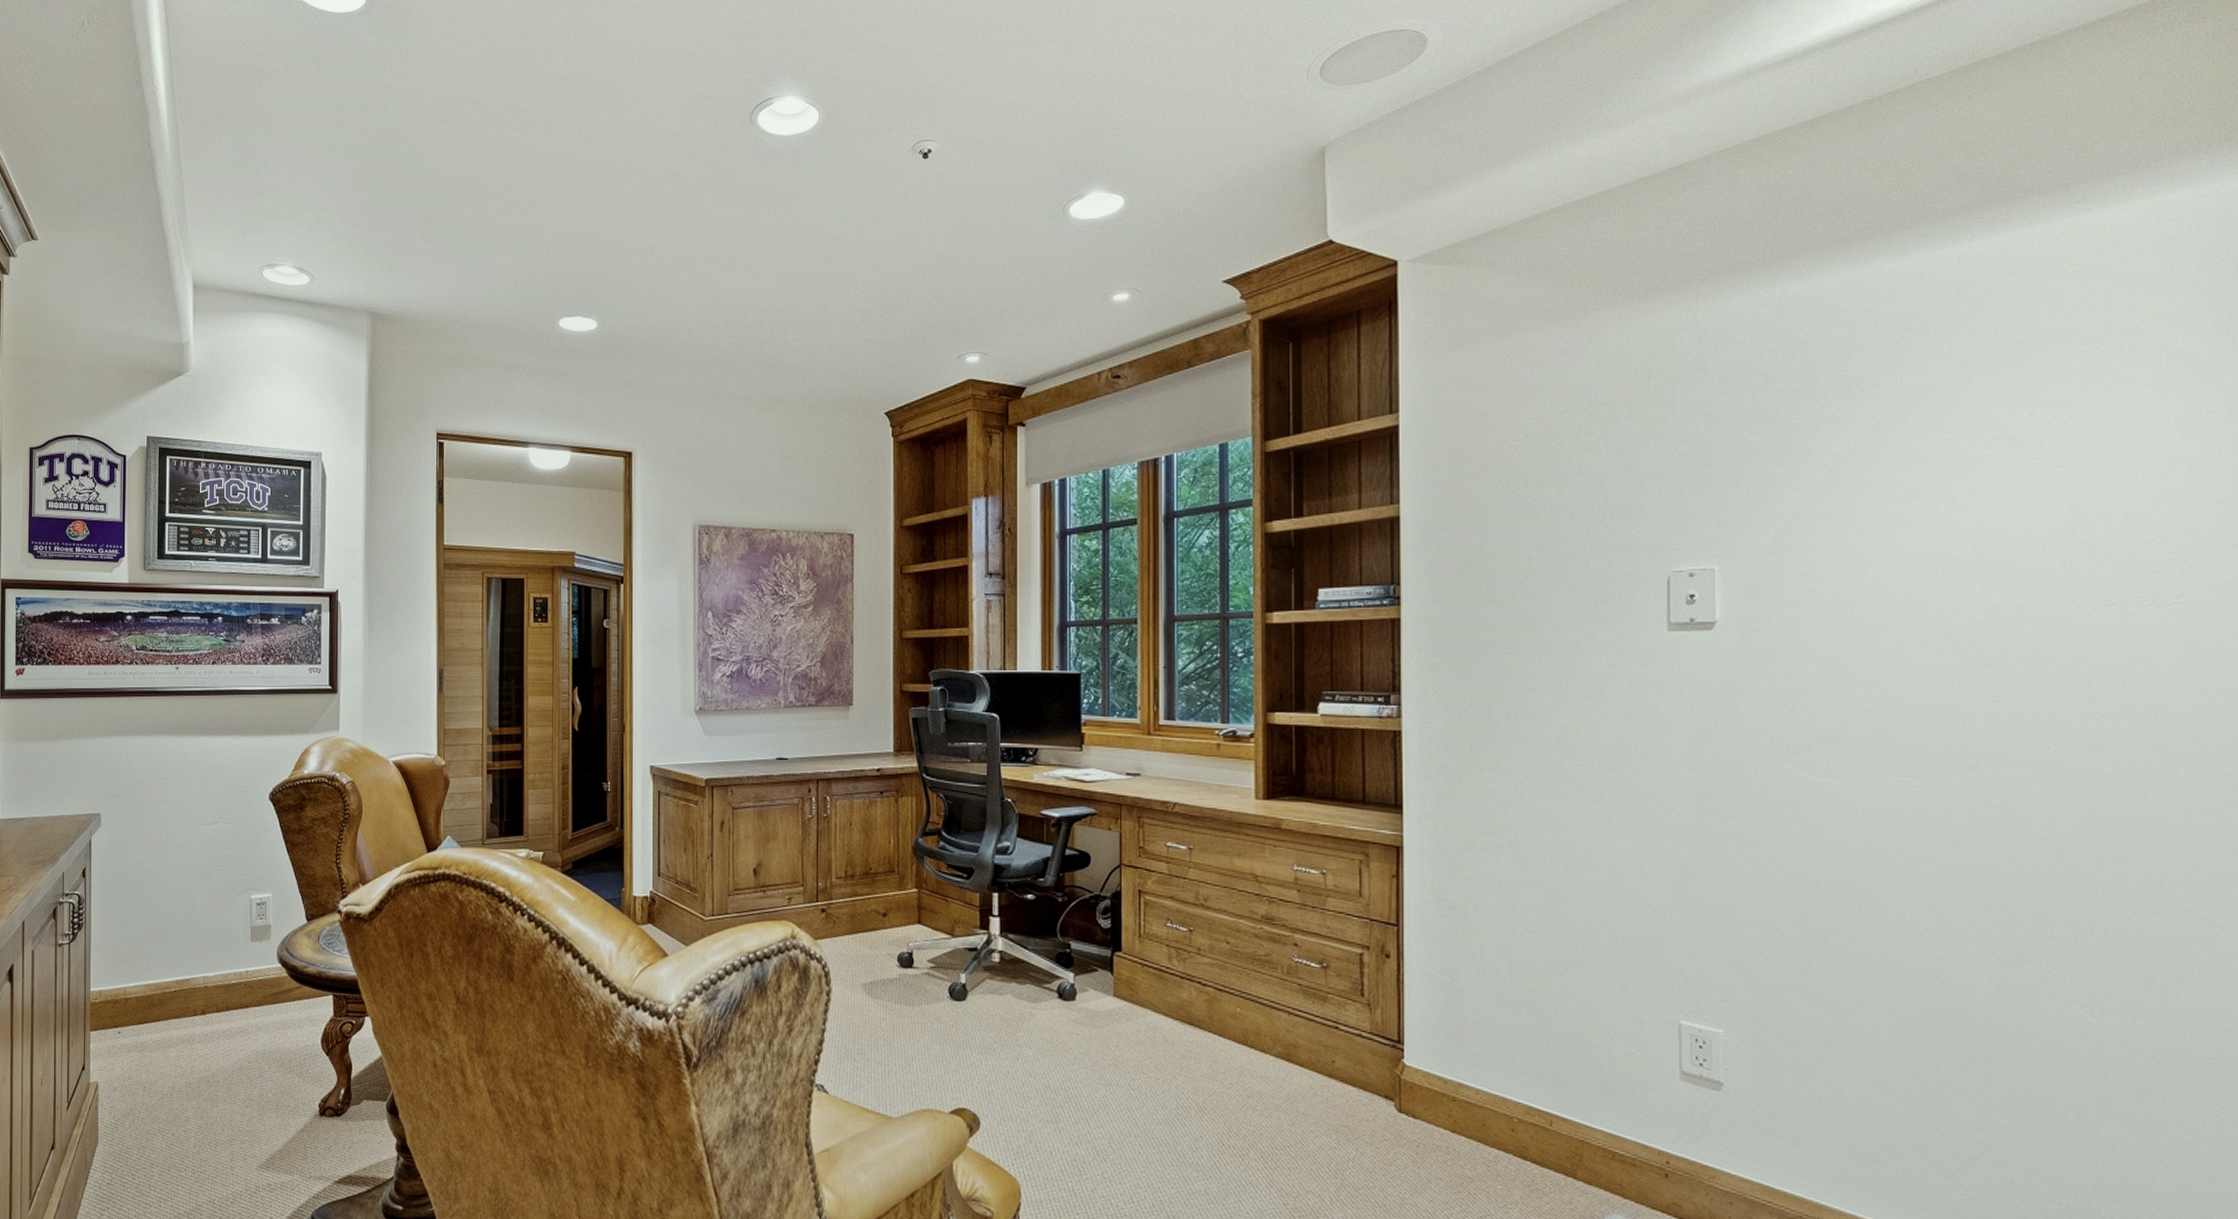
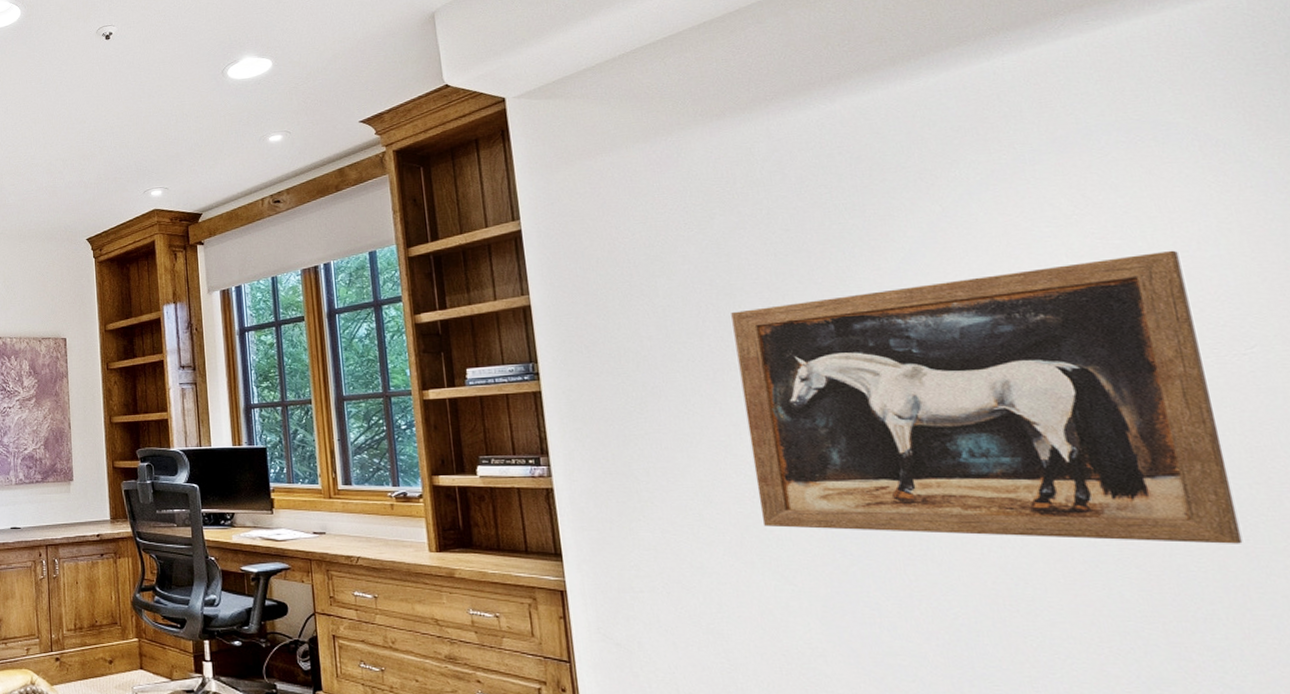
wall art: none [1624,482,2128,814] -> present [731,250,1243,544]

